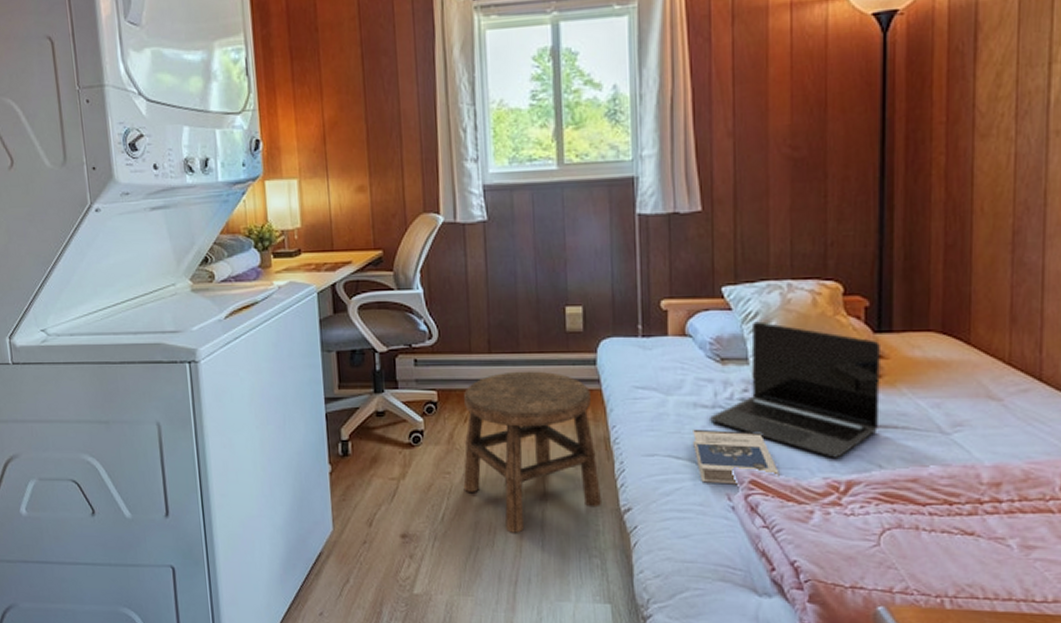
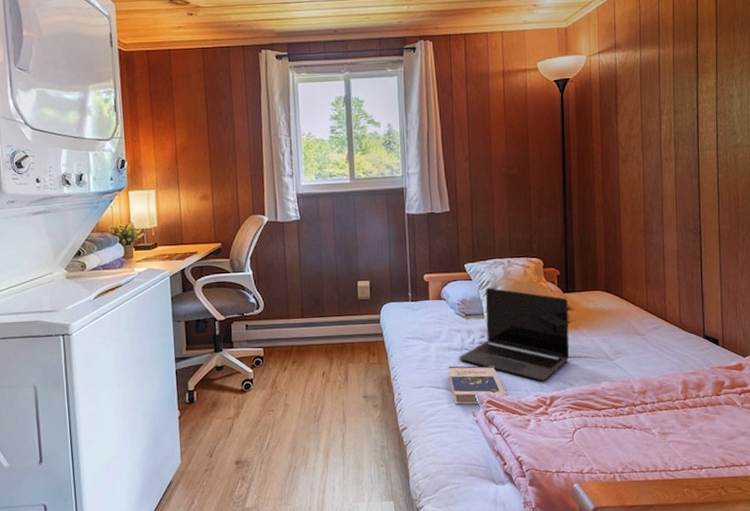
stool: present [463,371,603,533] -> none [283,329,386,453]

